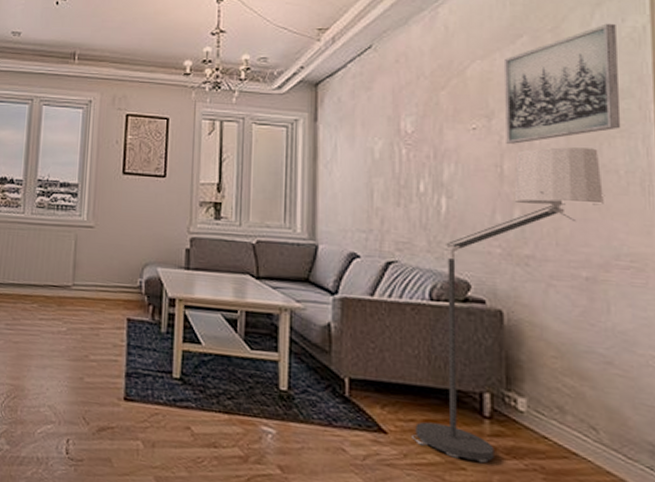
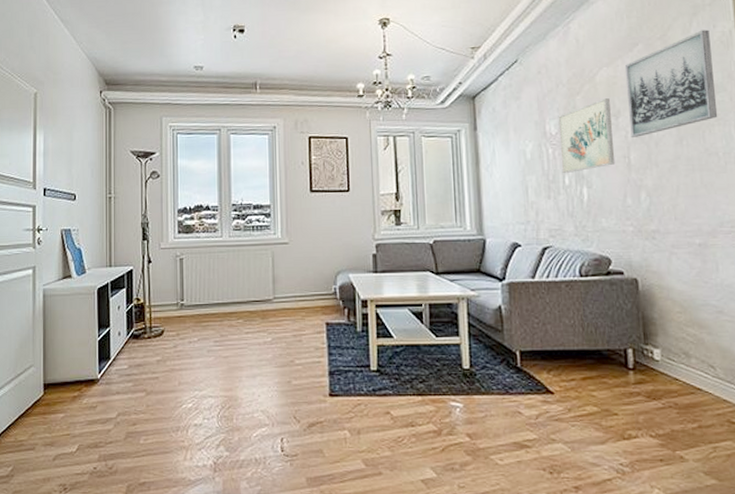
floor lamp: present [412,147,605,464] -> none [574,136,709,408]
wall art: none [416,96,484,179] -> present [558,98,616,174]

